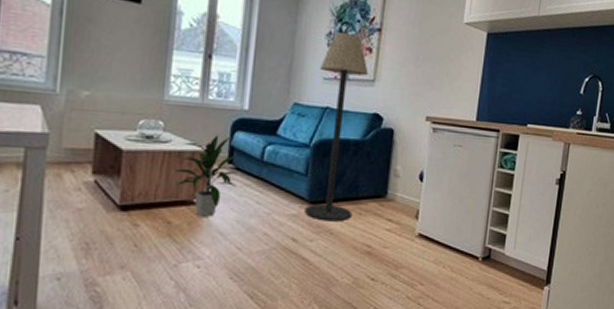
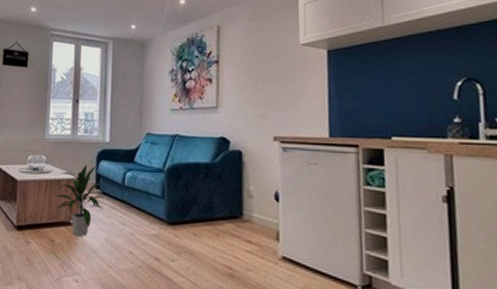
floor lamp: present [305,32,368,222] -> none [165,67,211,243]

